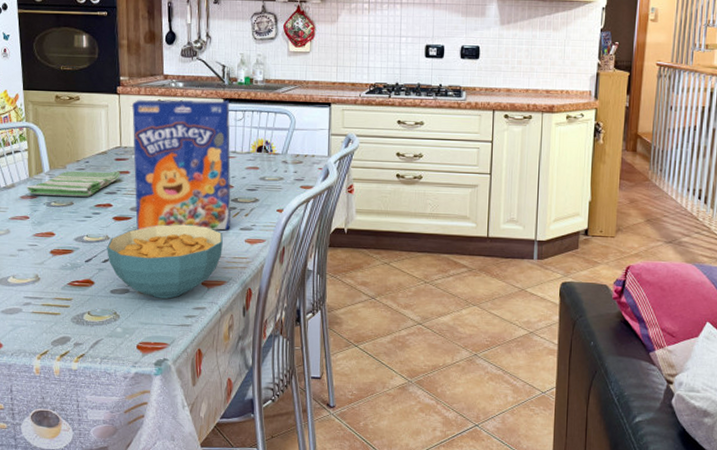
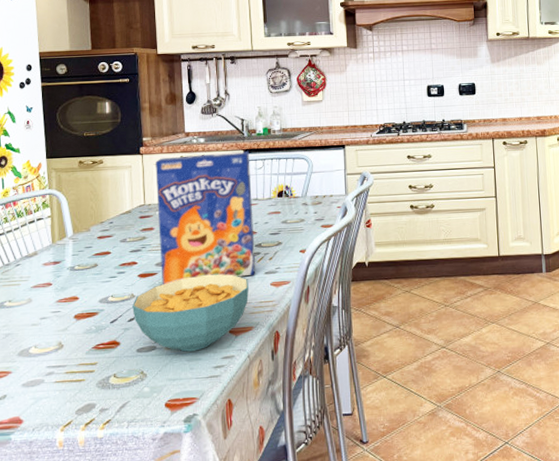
dish towel: present [26,170,120,197] -> none [49,228,145,260]

